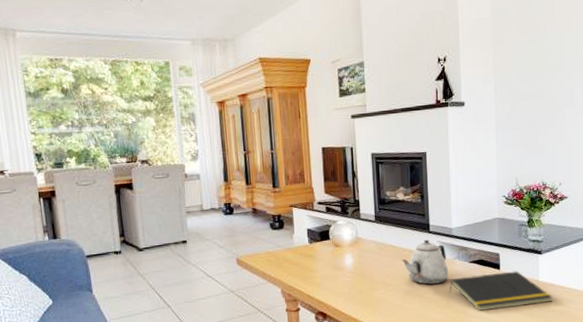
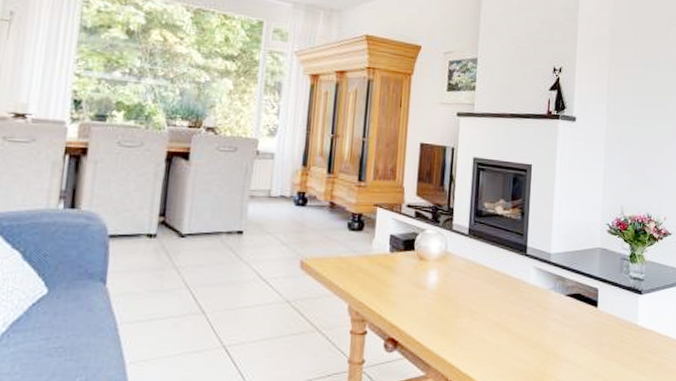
teapot: present [402,239,449,285] -> none [493,263,543,317]
notepad: present [449,271,553,311] -> none [540,311,650,356]

